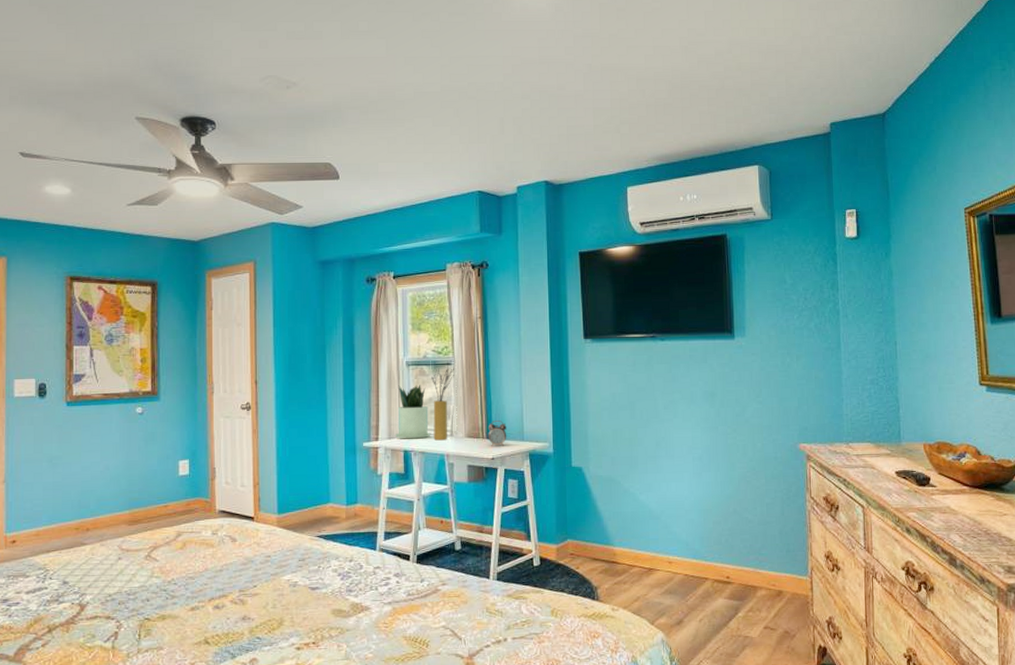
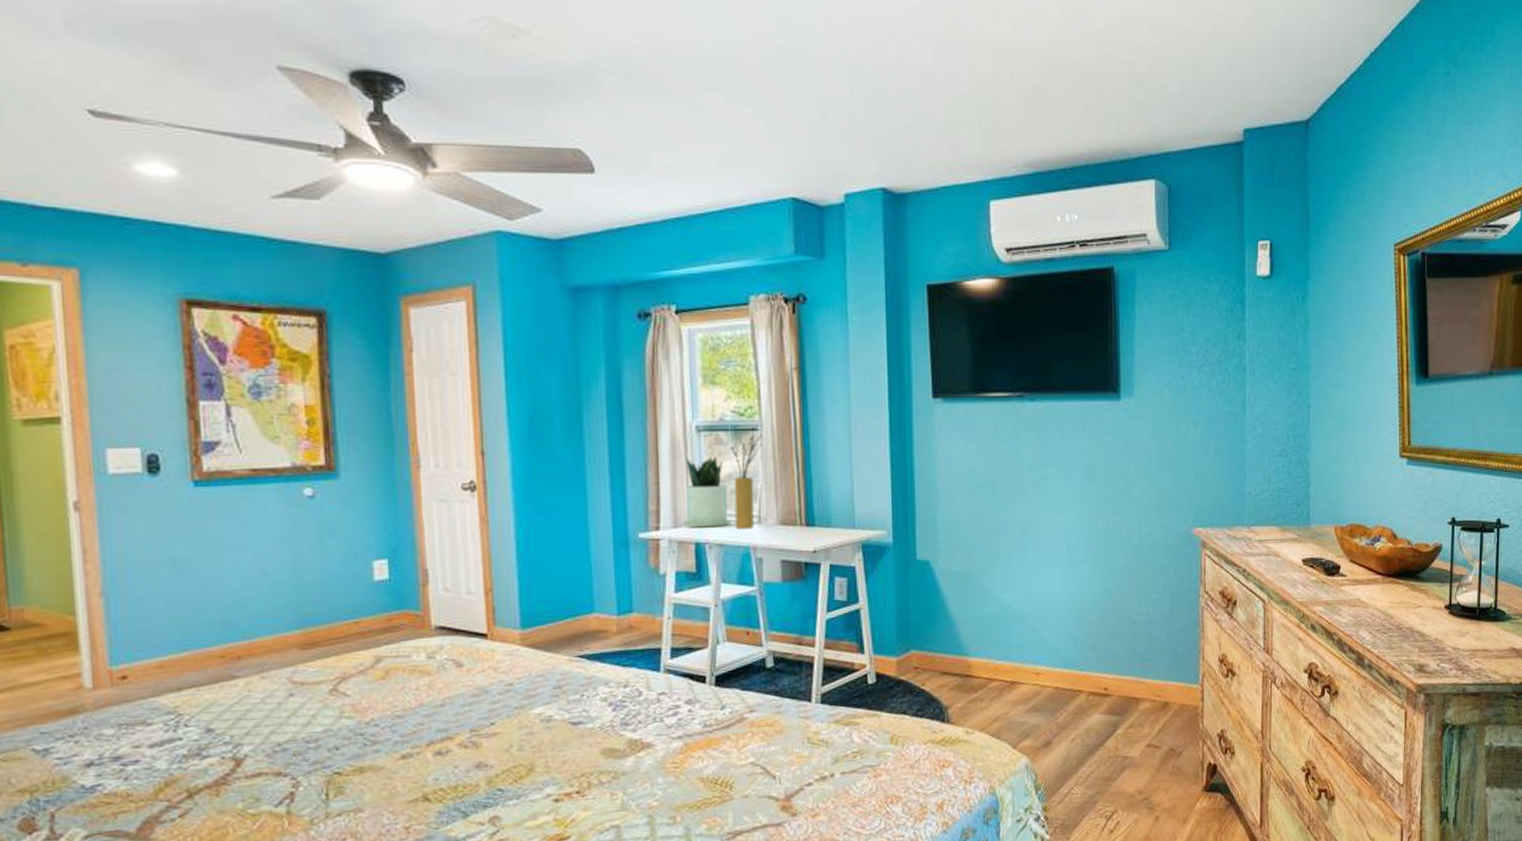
alarm clock: present [487,421,507,447] -> none [807,503,833,536]

